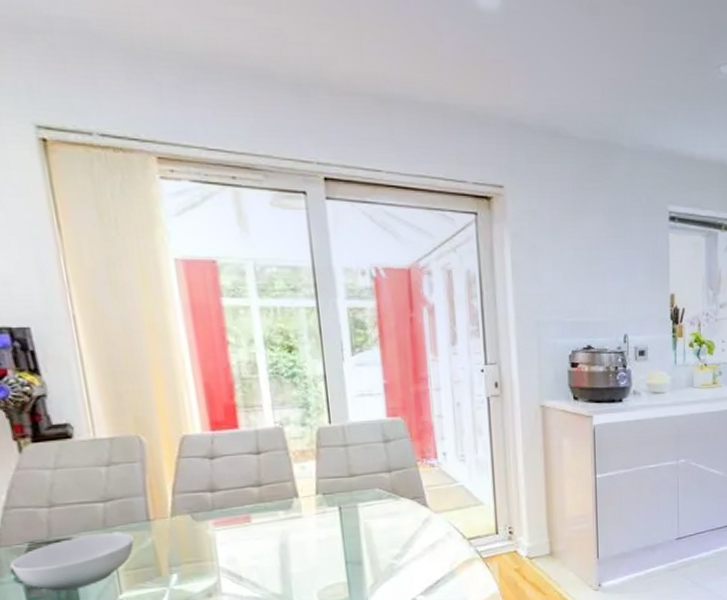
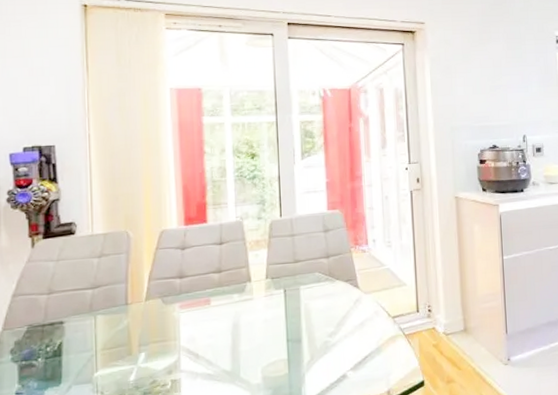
bowl: present [9,532,135,592] -> none [9,315,114,370]

